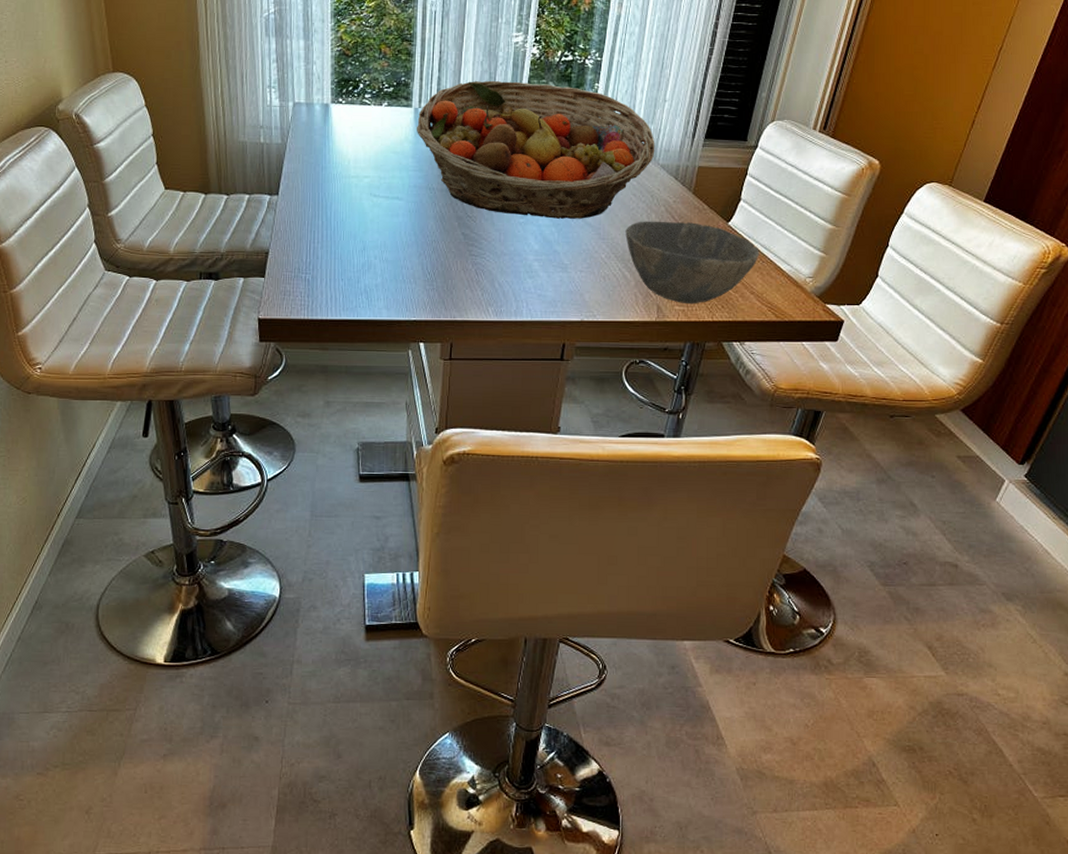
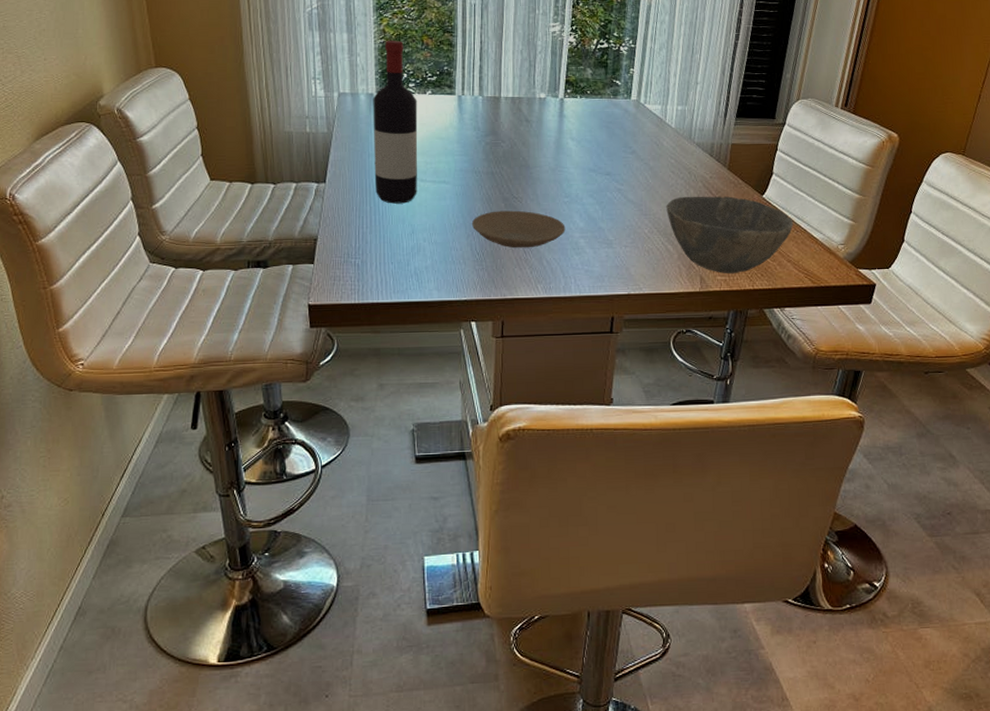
wine bottle: none [327,49,373,219] -> present [373,41,418,204]
fruit basket: present [416,80,655,219] -> none [460,68,690,197]
plate: none [424,230,520,270] -> present [472,210,566,249]

